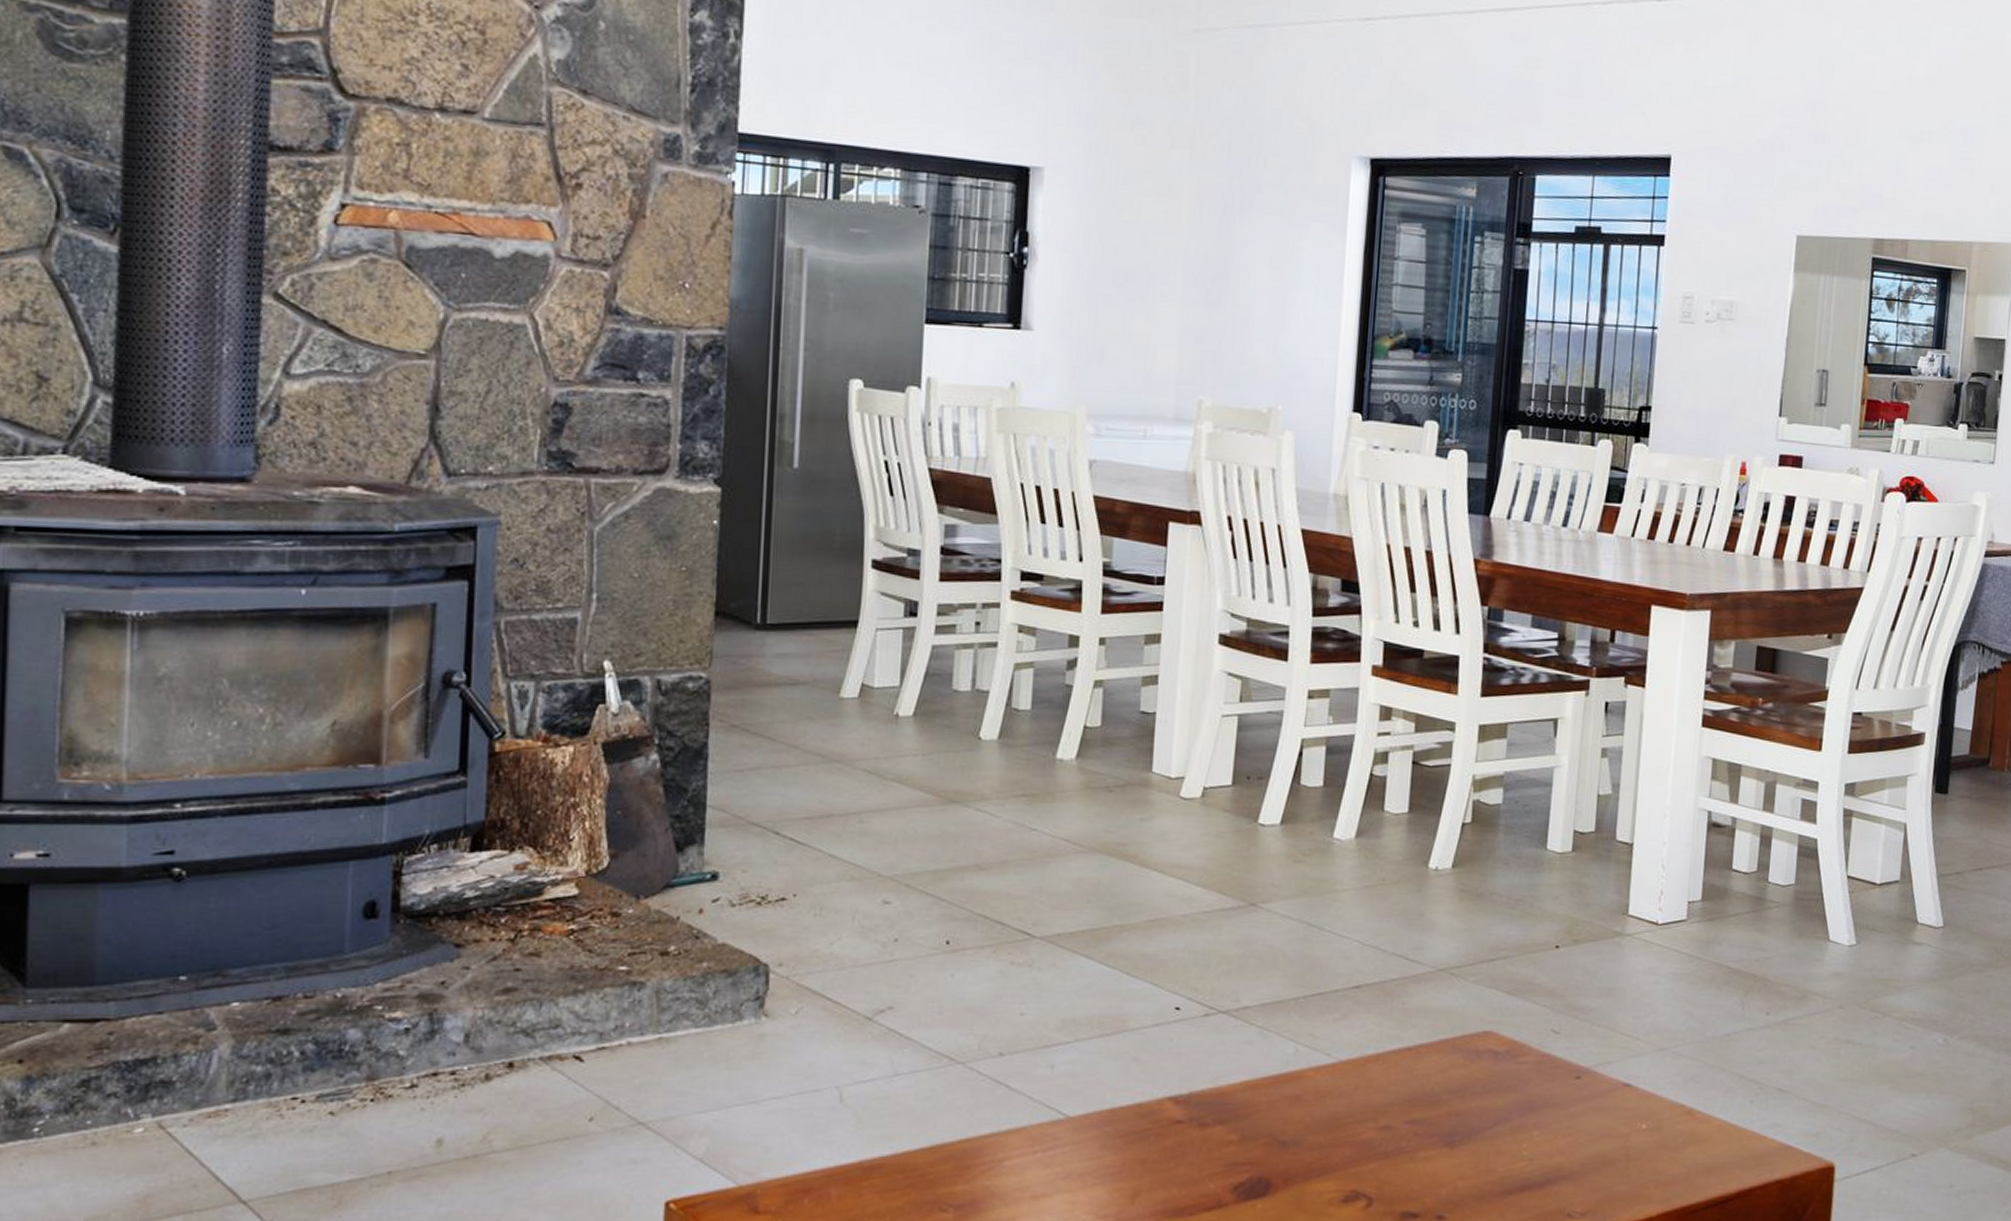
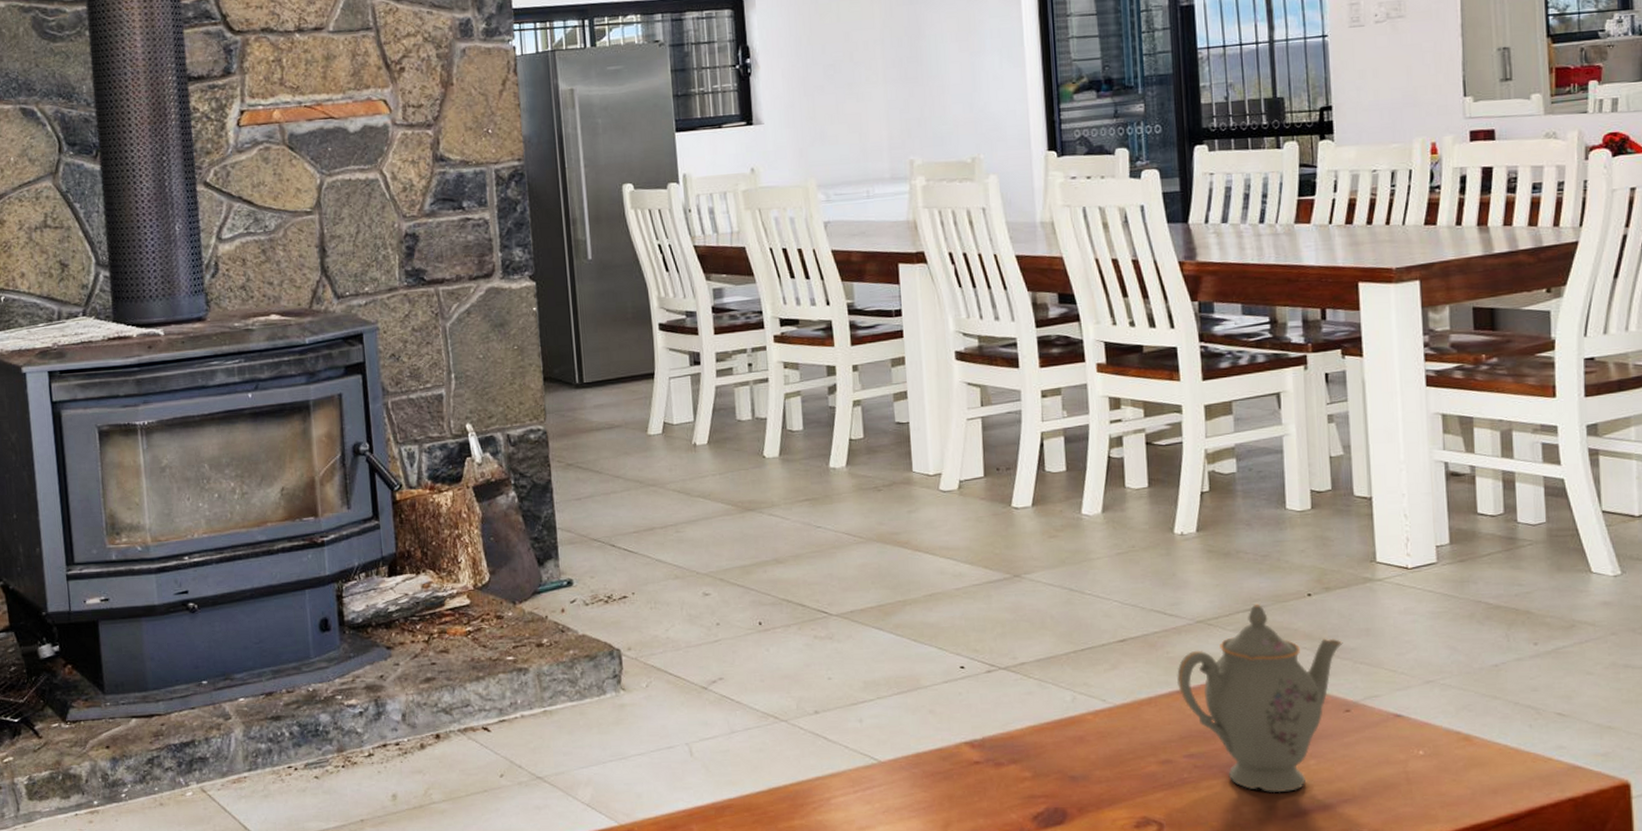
teapot: none [1409,953,1584,1167] -> present [1177,603,1343,793]

